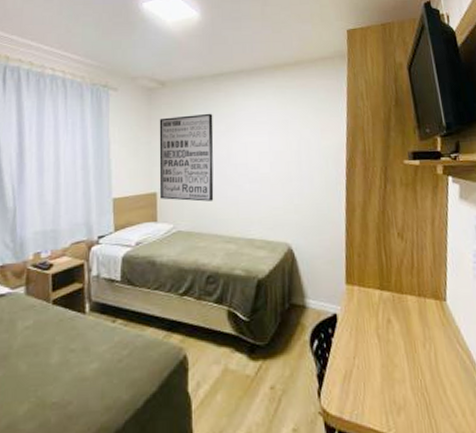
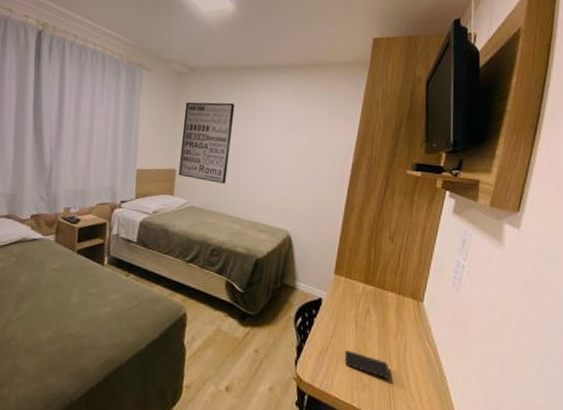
smartphone: none [371,370,426,396] -> present [344,350,391,379]

